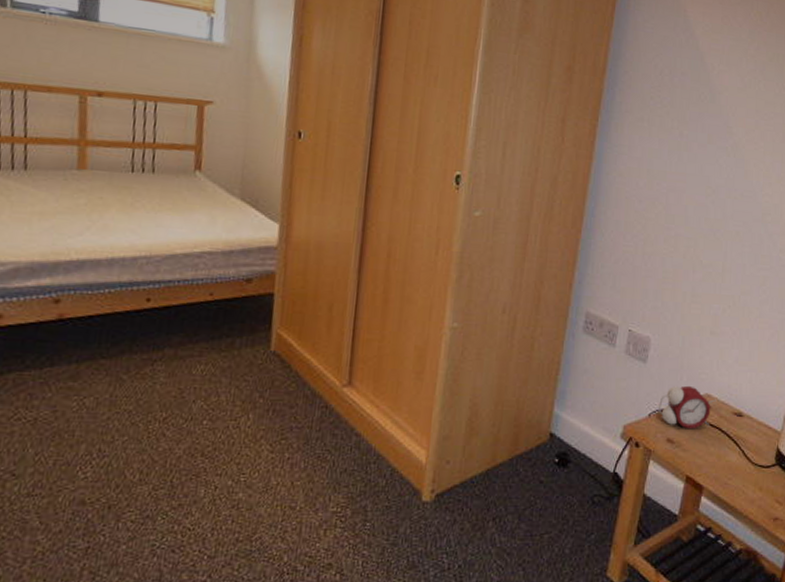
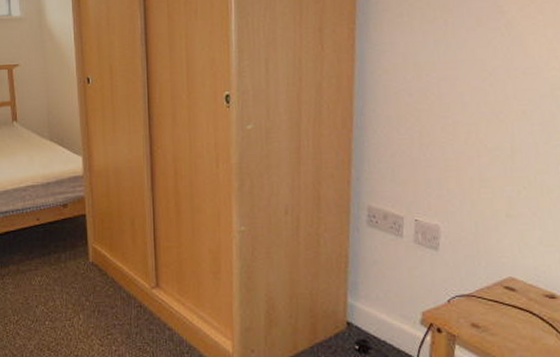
alarm clock: present [659,385,716,430] -> none [458,270,522,314]

